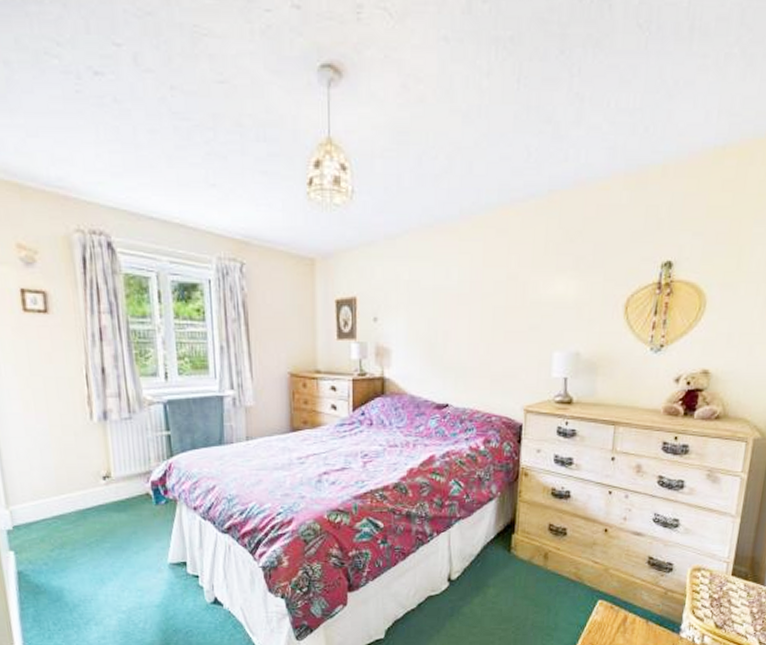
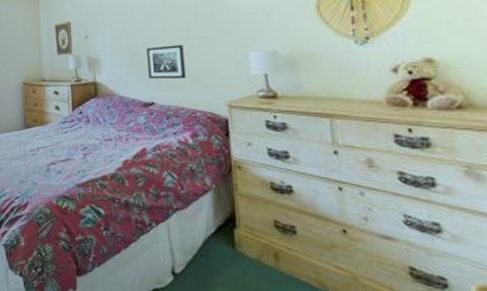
wall art: none [444,338,487,379] -> present [146,44,186,79]

